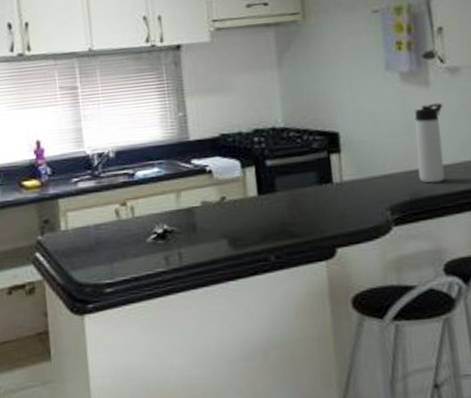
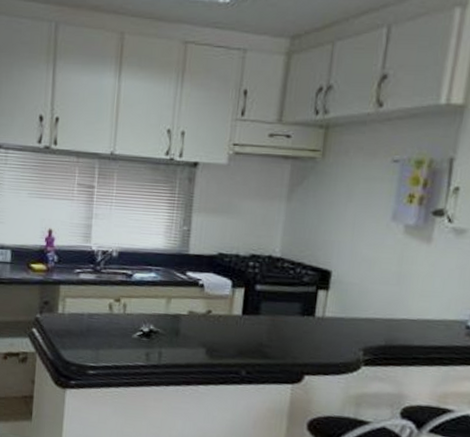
thermos bottle: present [414,103,445,183] -> none [398,260,440,335]

